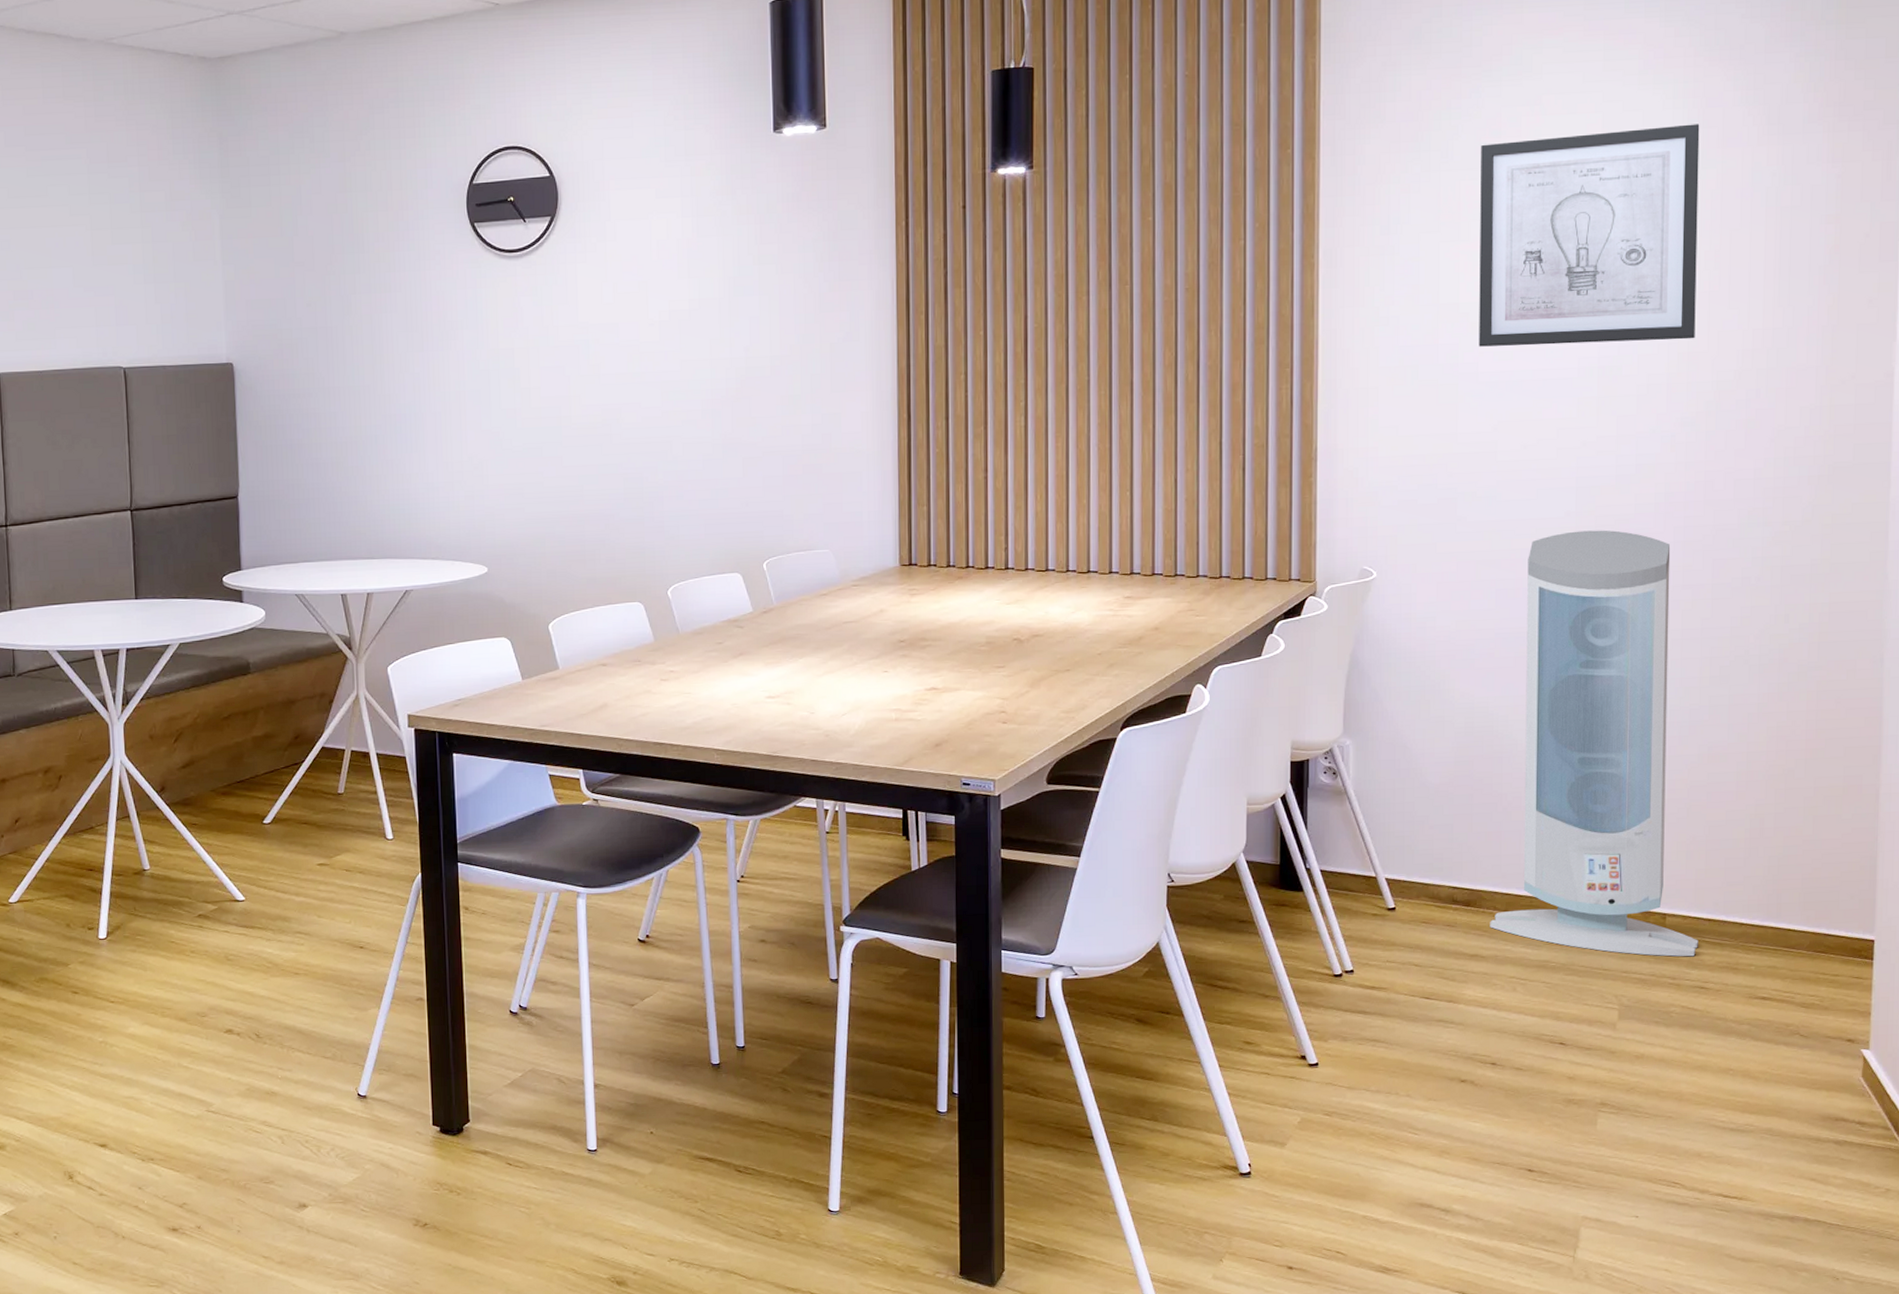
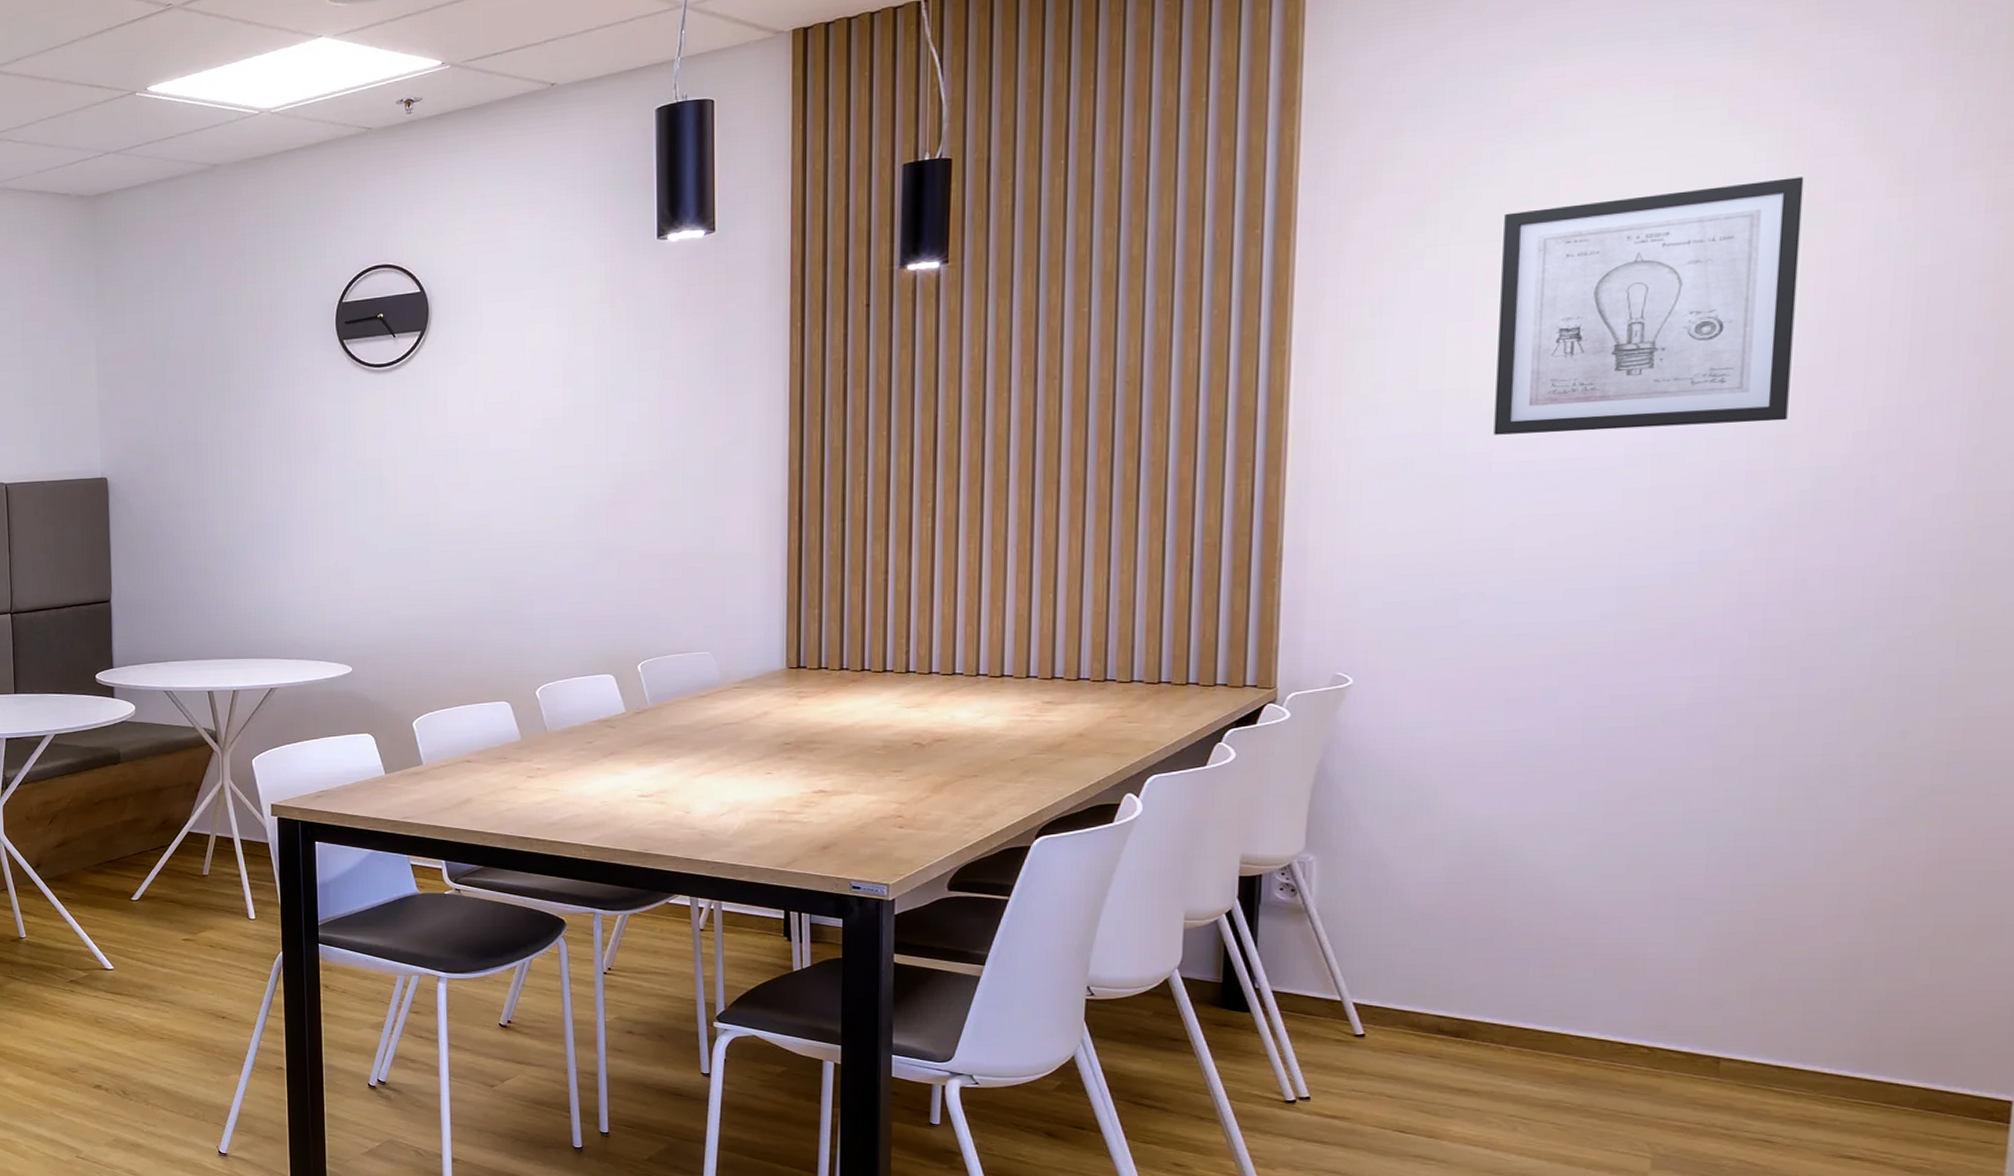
air purifier: present [1490,530,1698,957] -> none [1485,634,1763,1107]

